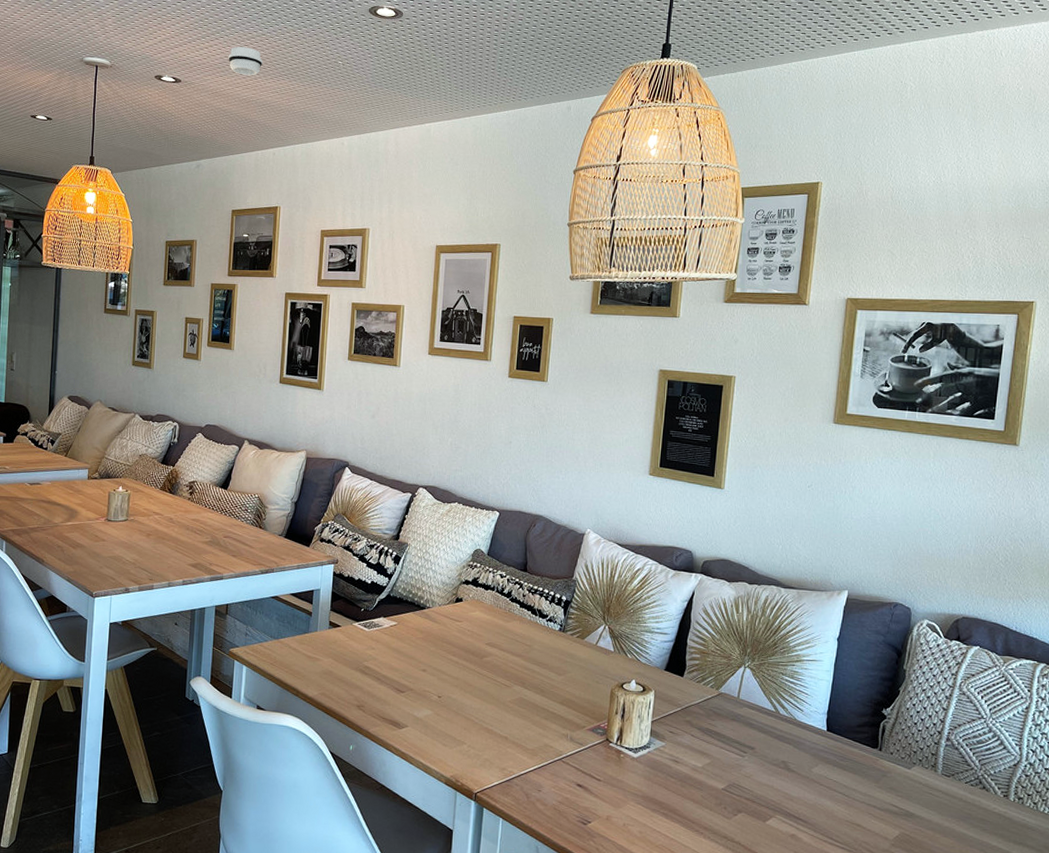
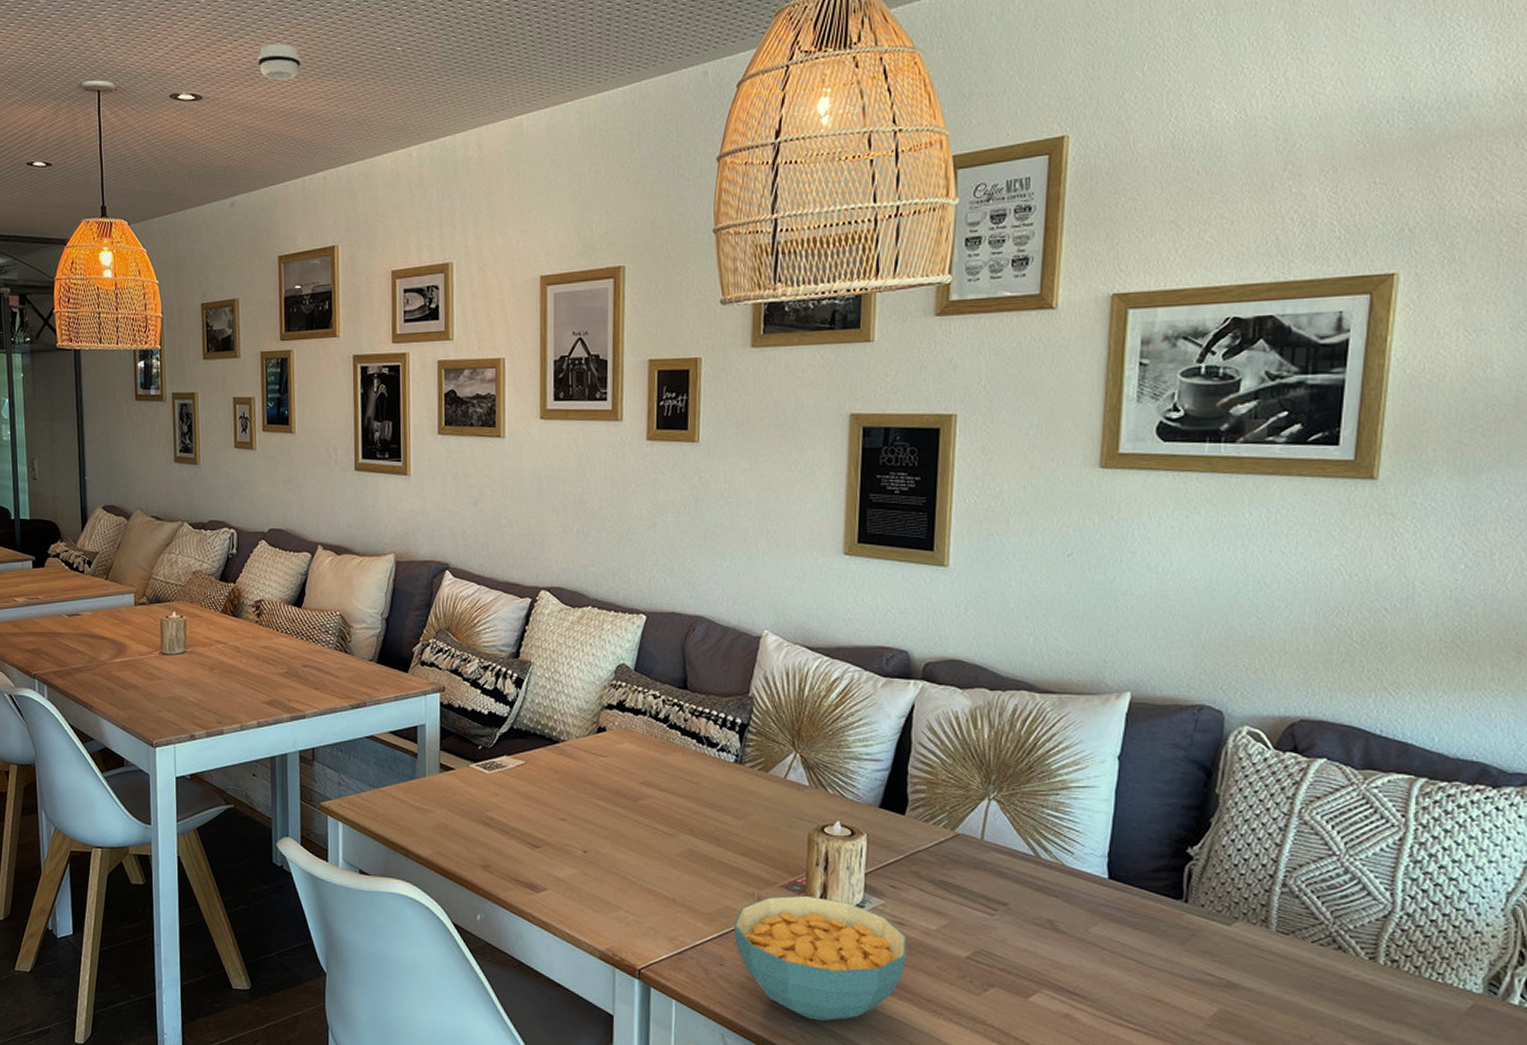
cereal bowl: none [551,737,680,837] -> present [734,895,907,1021]

